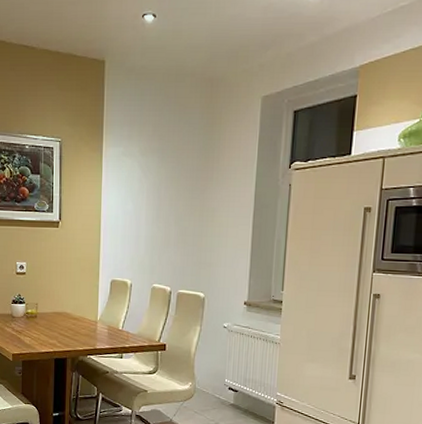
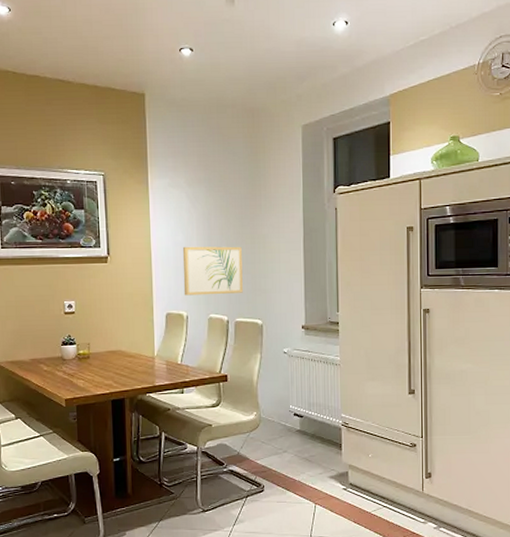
wall art: none [129,215,190,266] -> present [182,246,243,296]

